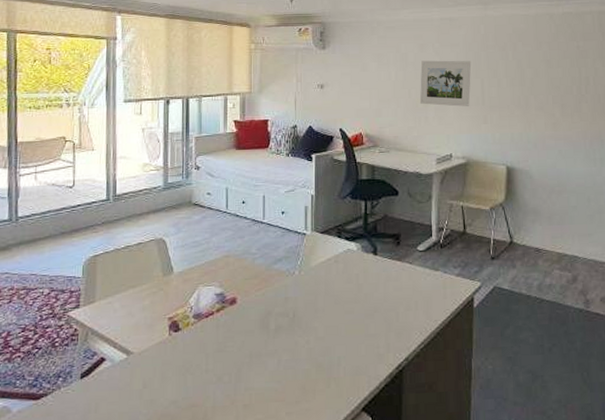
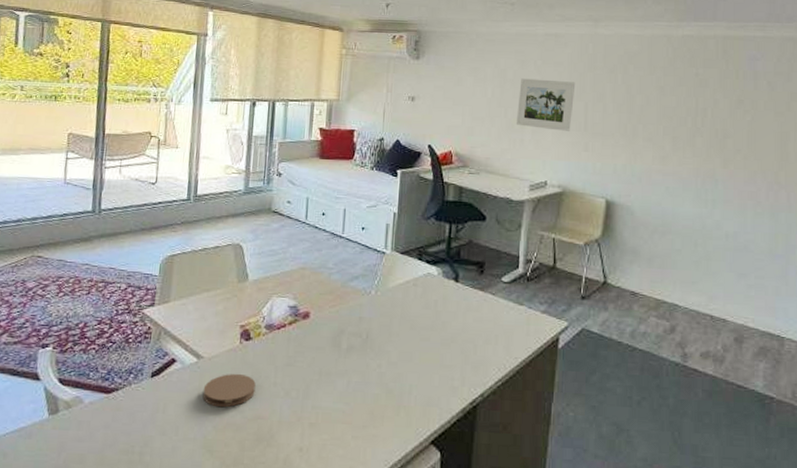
coaster: none [135,364,187,401] -> present [202,373,256,408]

